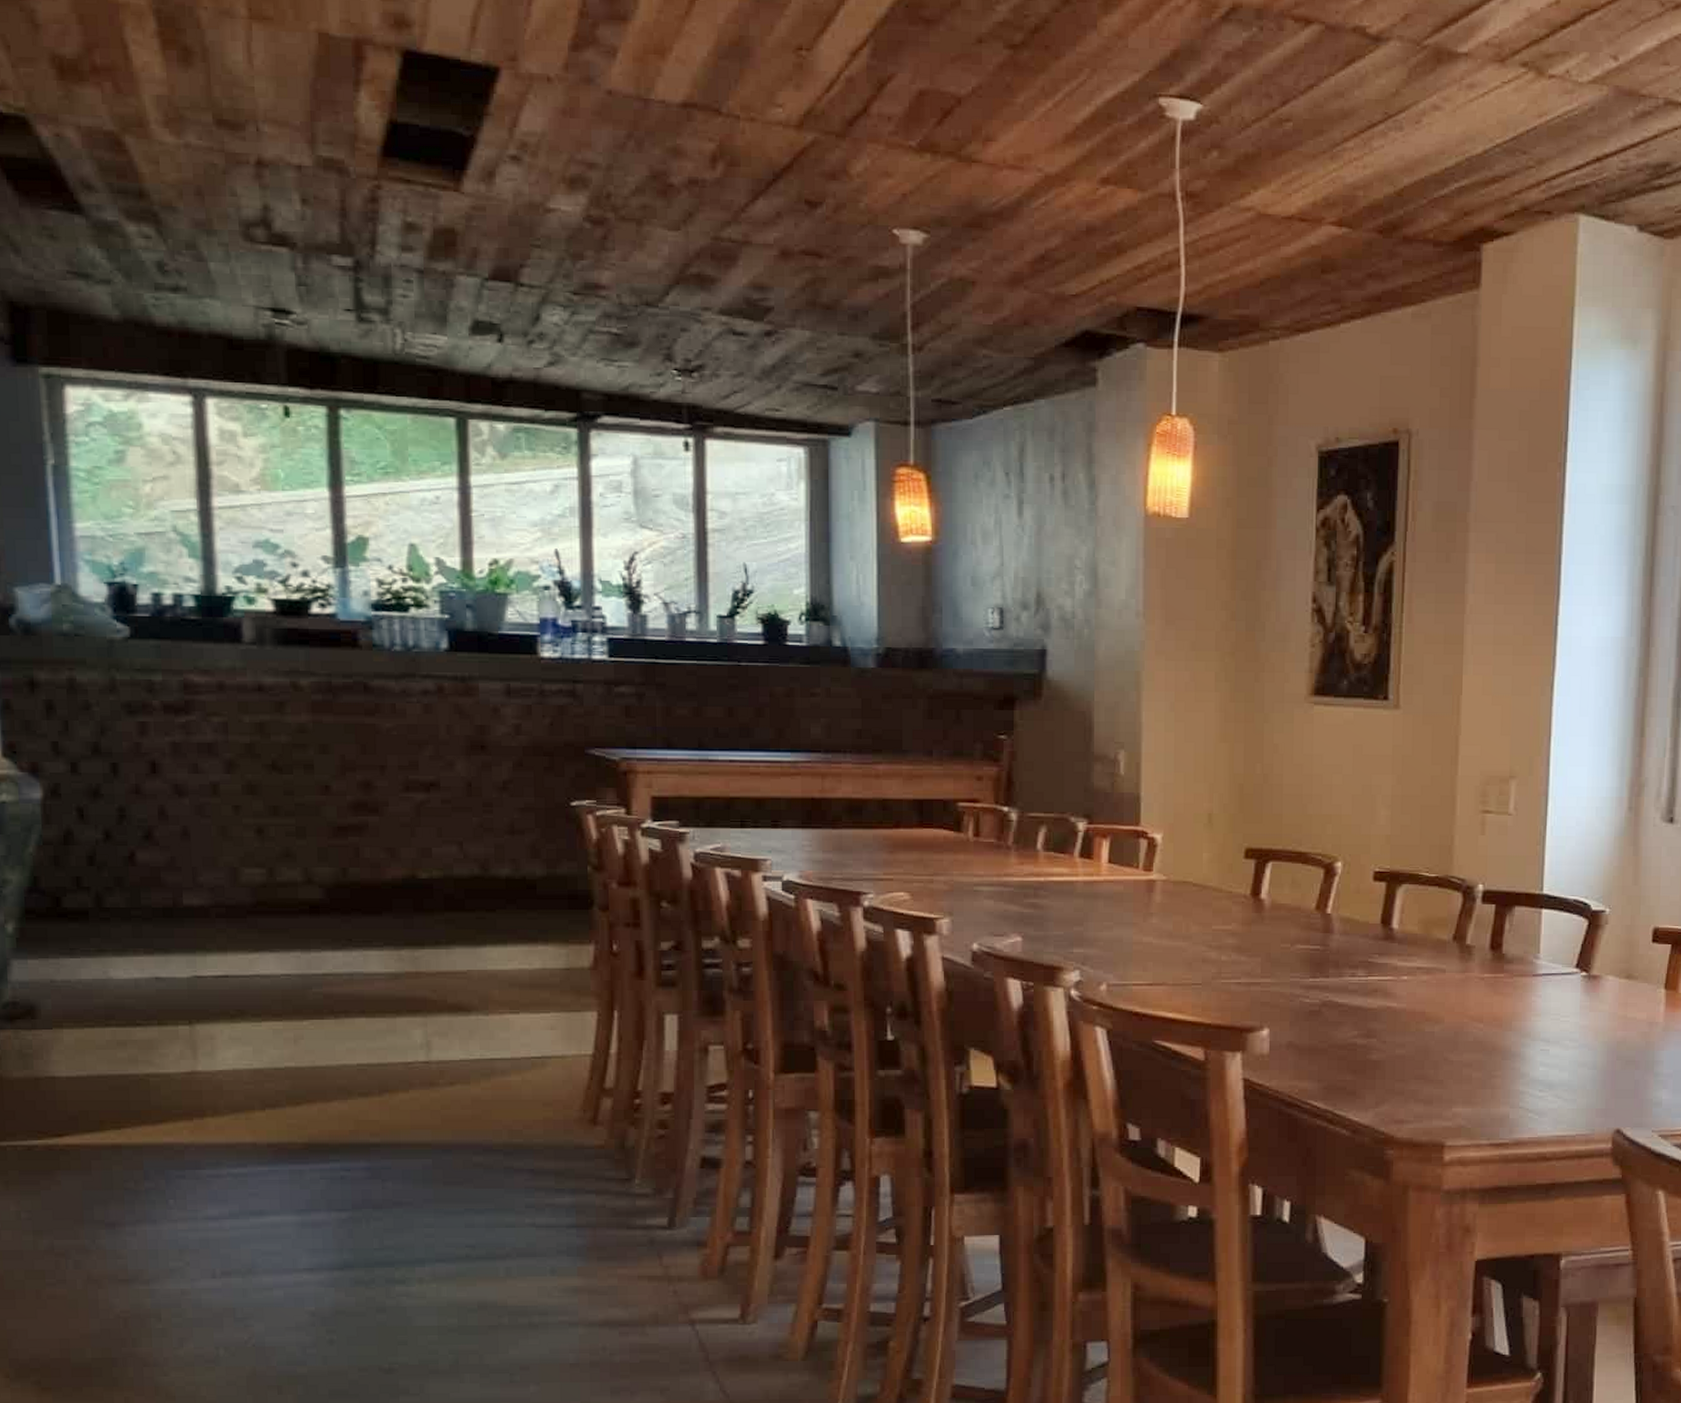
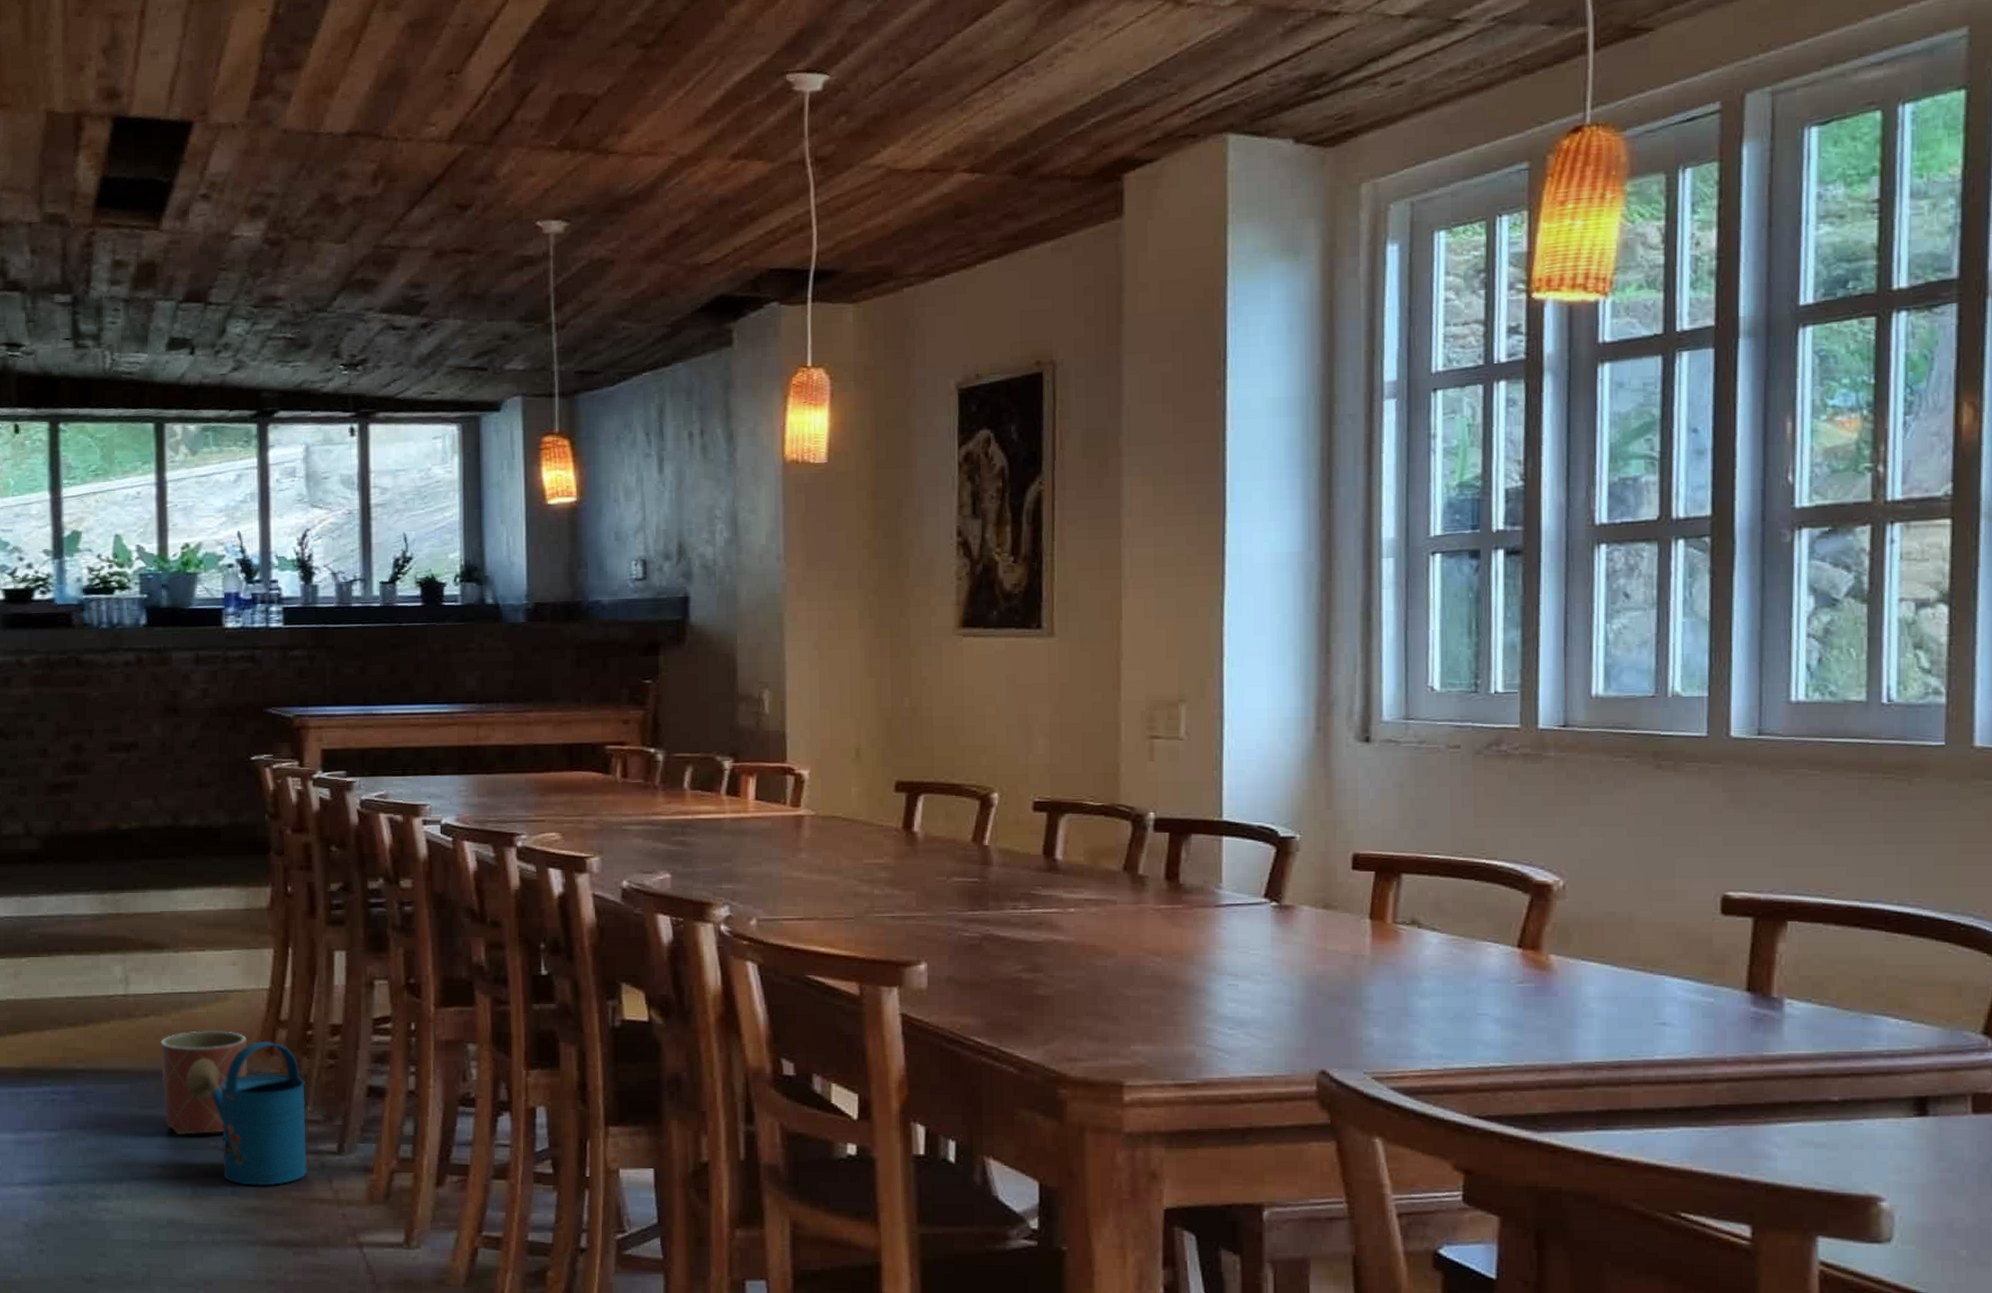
planter: none [468,1100,568,1213] -> present [160,1030,248,1136]
watering can: none [498,1111,634,1264] -> present [186,1041,307,1186]

